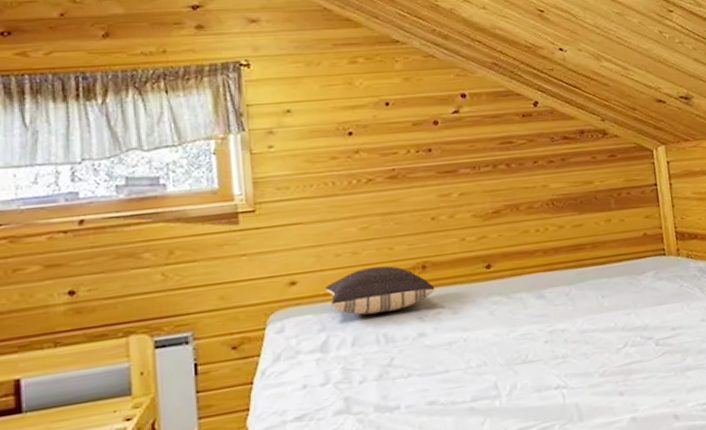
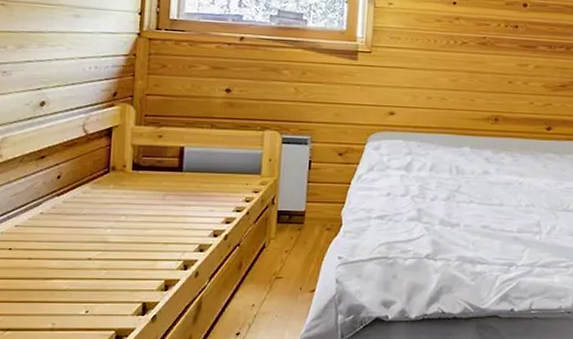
pillow: present [324,266,436,315] -> none [415,112,503,149]

